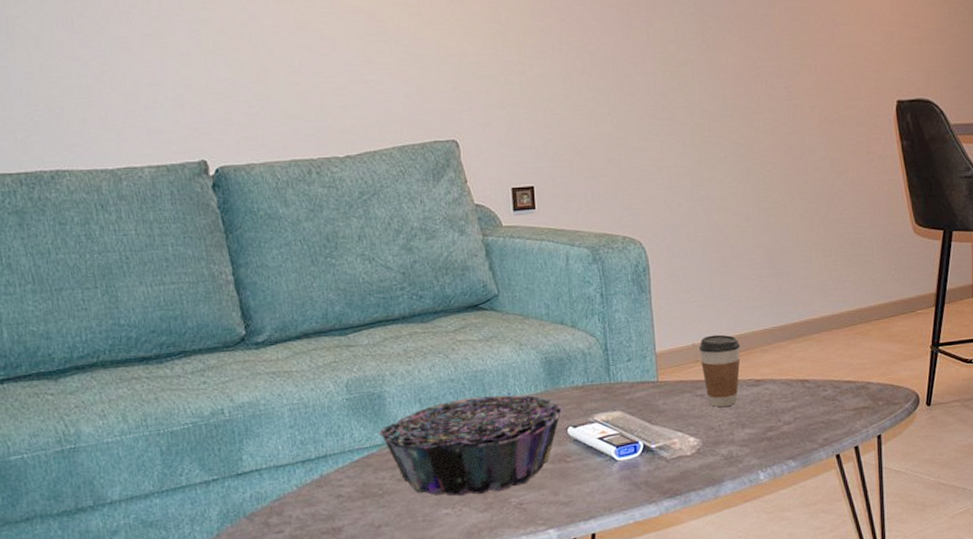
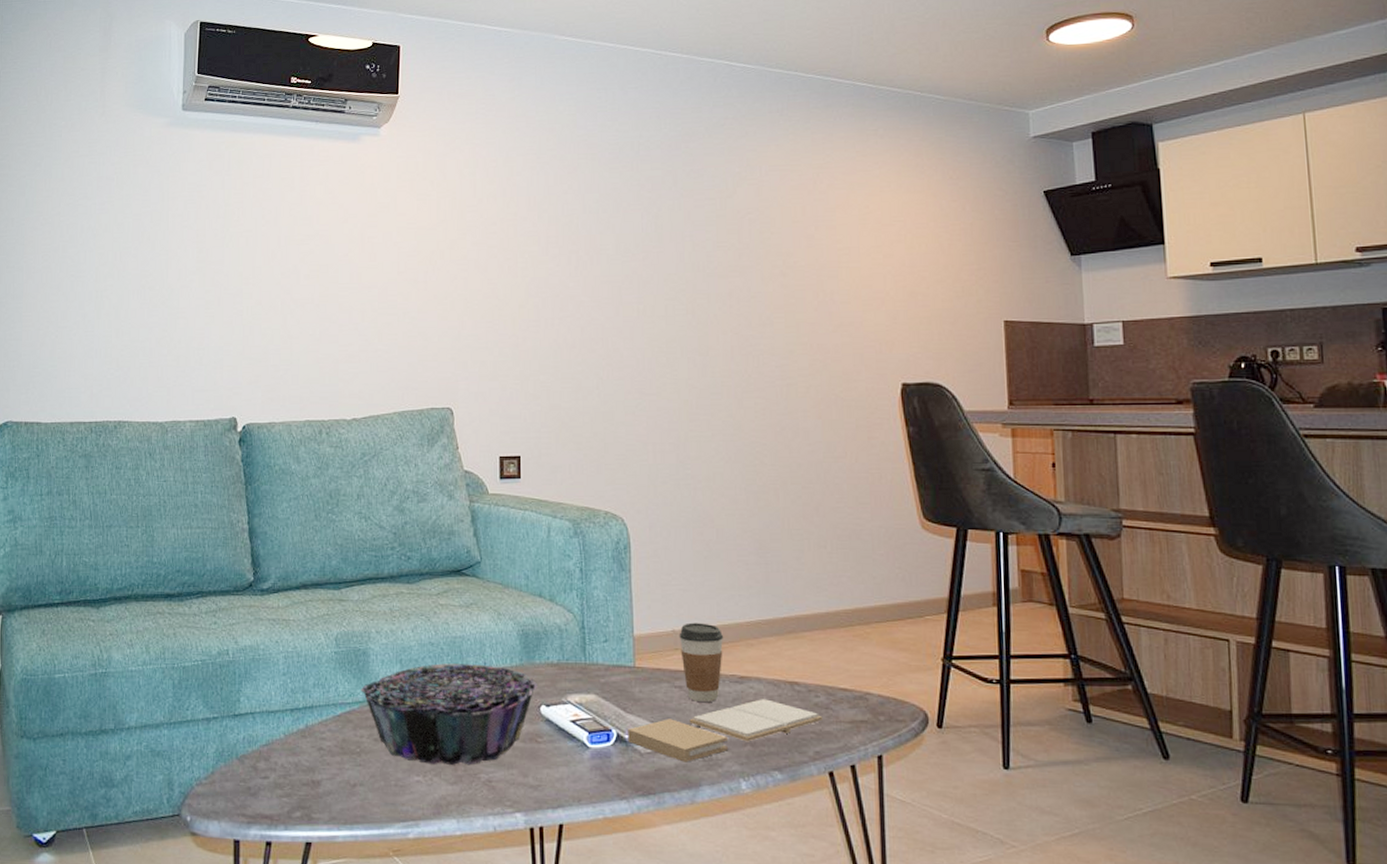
book: none [654,397,830,463] -> present [628,699,823,763]

